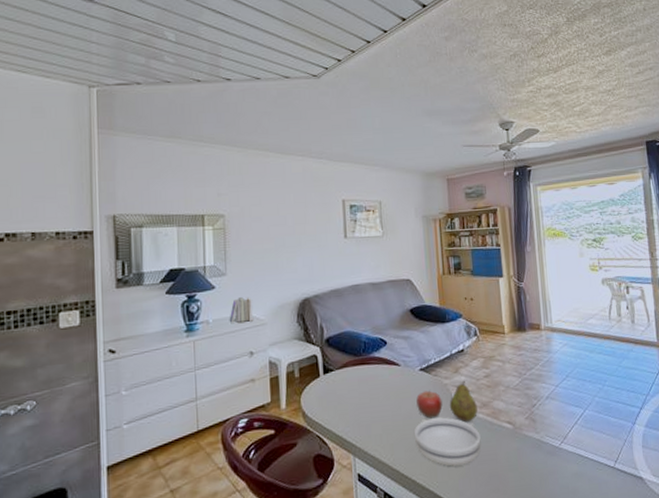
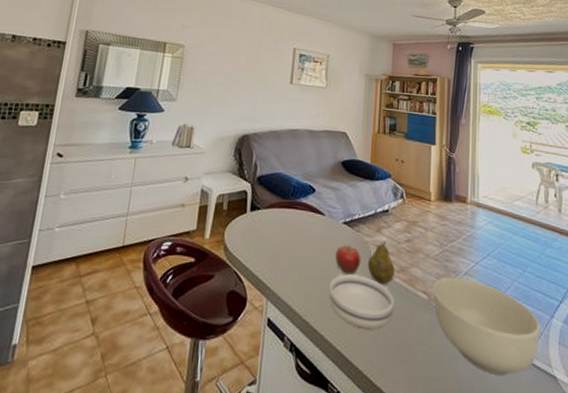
bowl: none [516,402,624,486] -> present [433,277,540,375]

